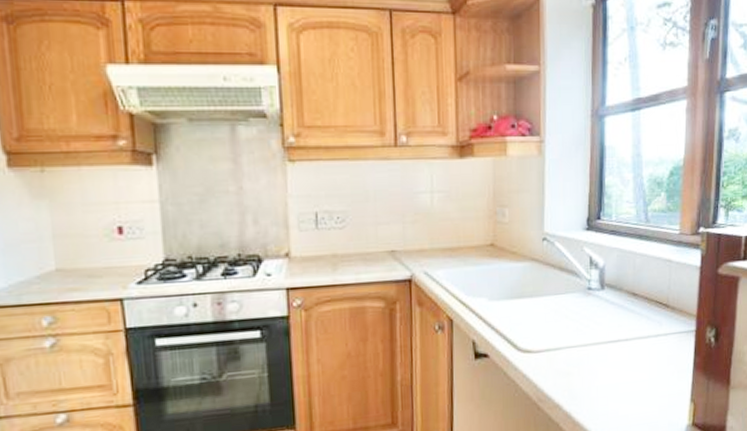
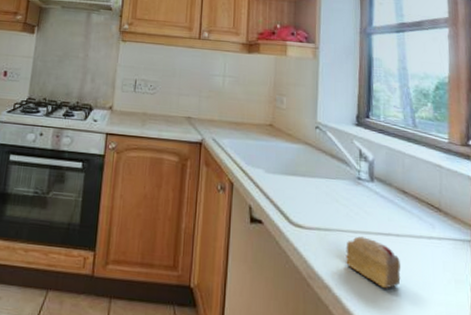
cake slice: none [576,348,628,395] -> present [346,236,401,289]

